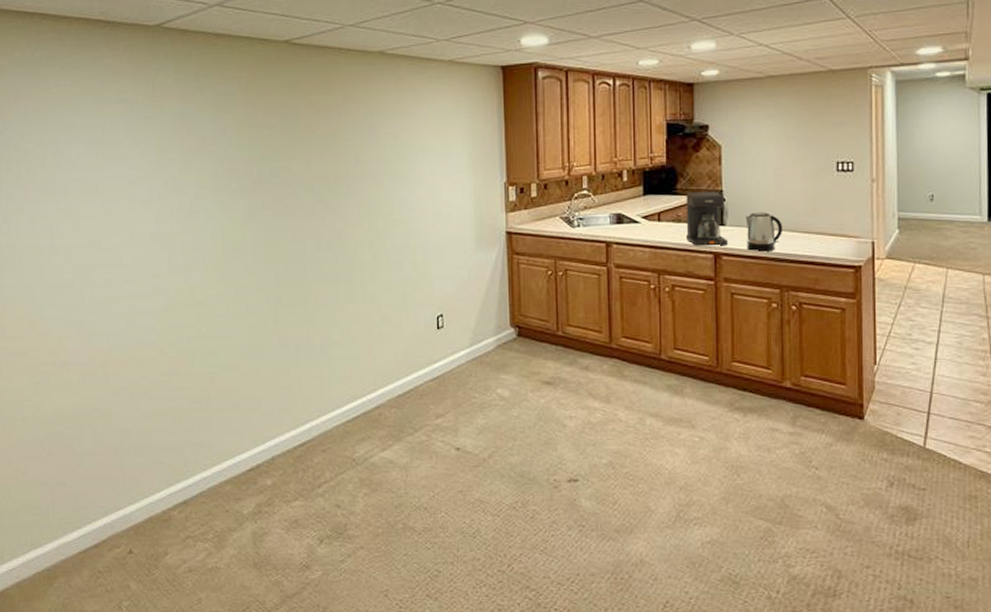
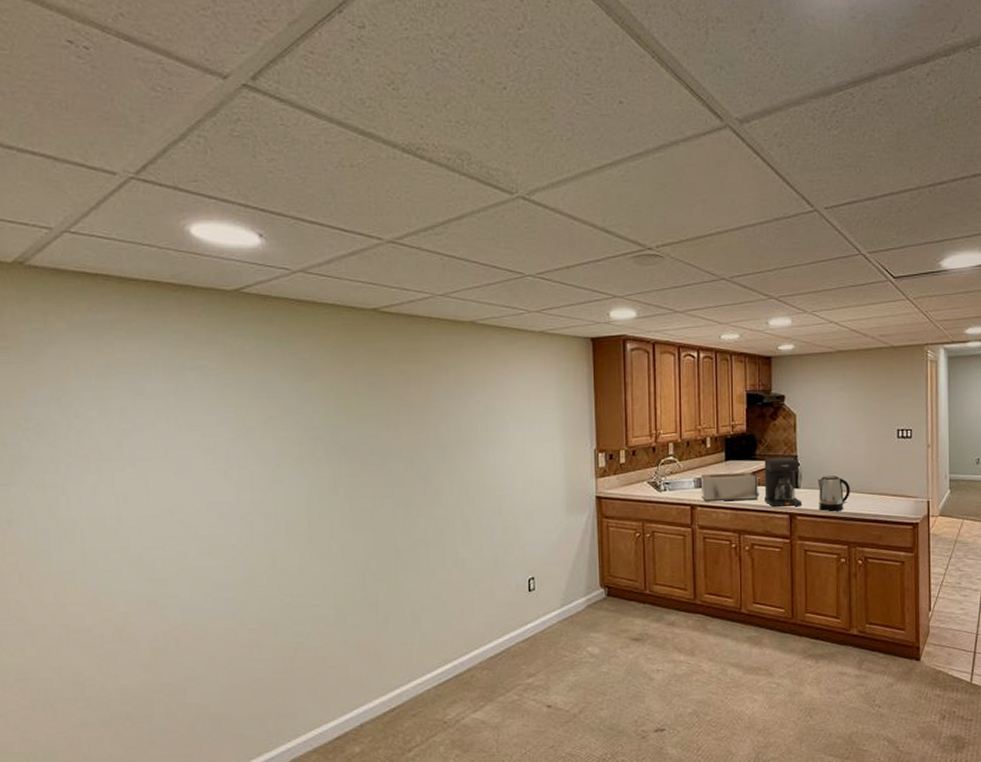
toaster: none [616,208,681,239] -> present [700,473,759,502]

